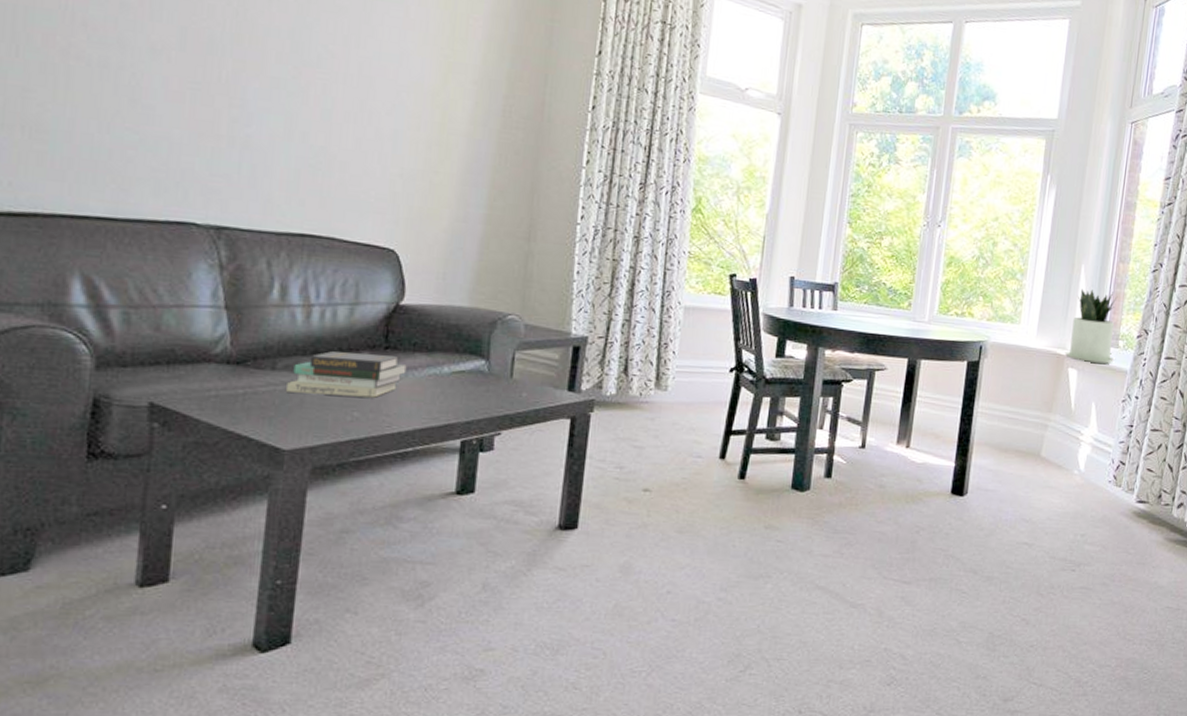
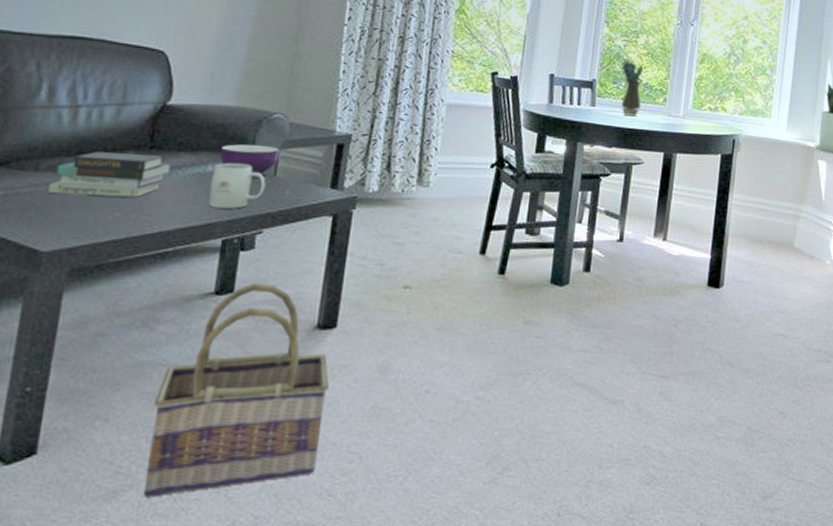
basket: none [394,485,572,686] -> present [143,284,330,497]
mug: none [446,364,503,410] -> present [208,163,266,209]
bowl: none [455,345,515,380] -> present [219,144,280,179]
vase: none [864,260,888,322] -> present [621,57,643,117]

